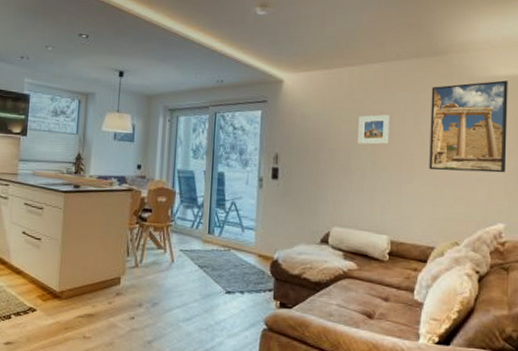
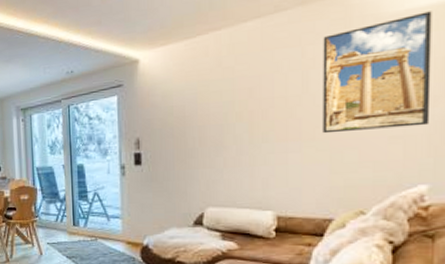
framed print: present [357,114,391,145] -> none [230,78,271,116]

